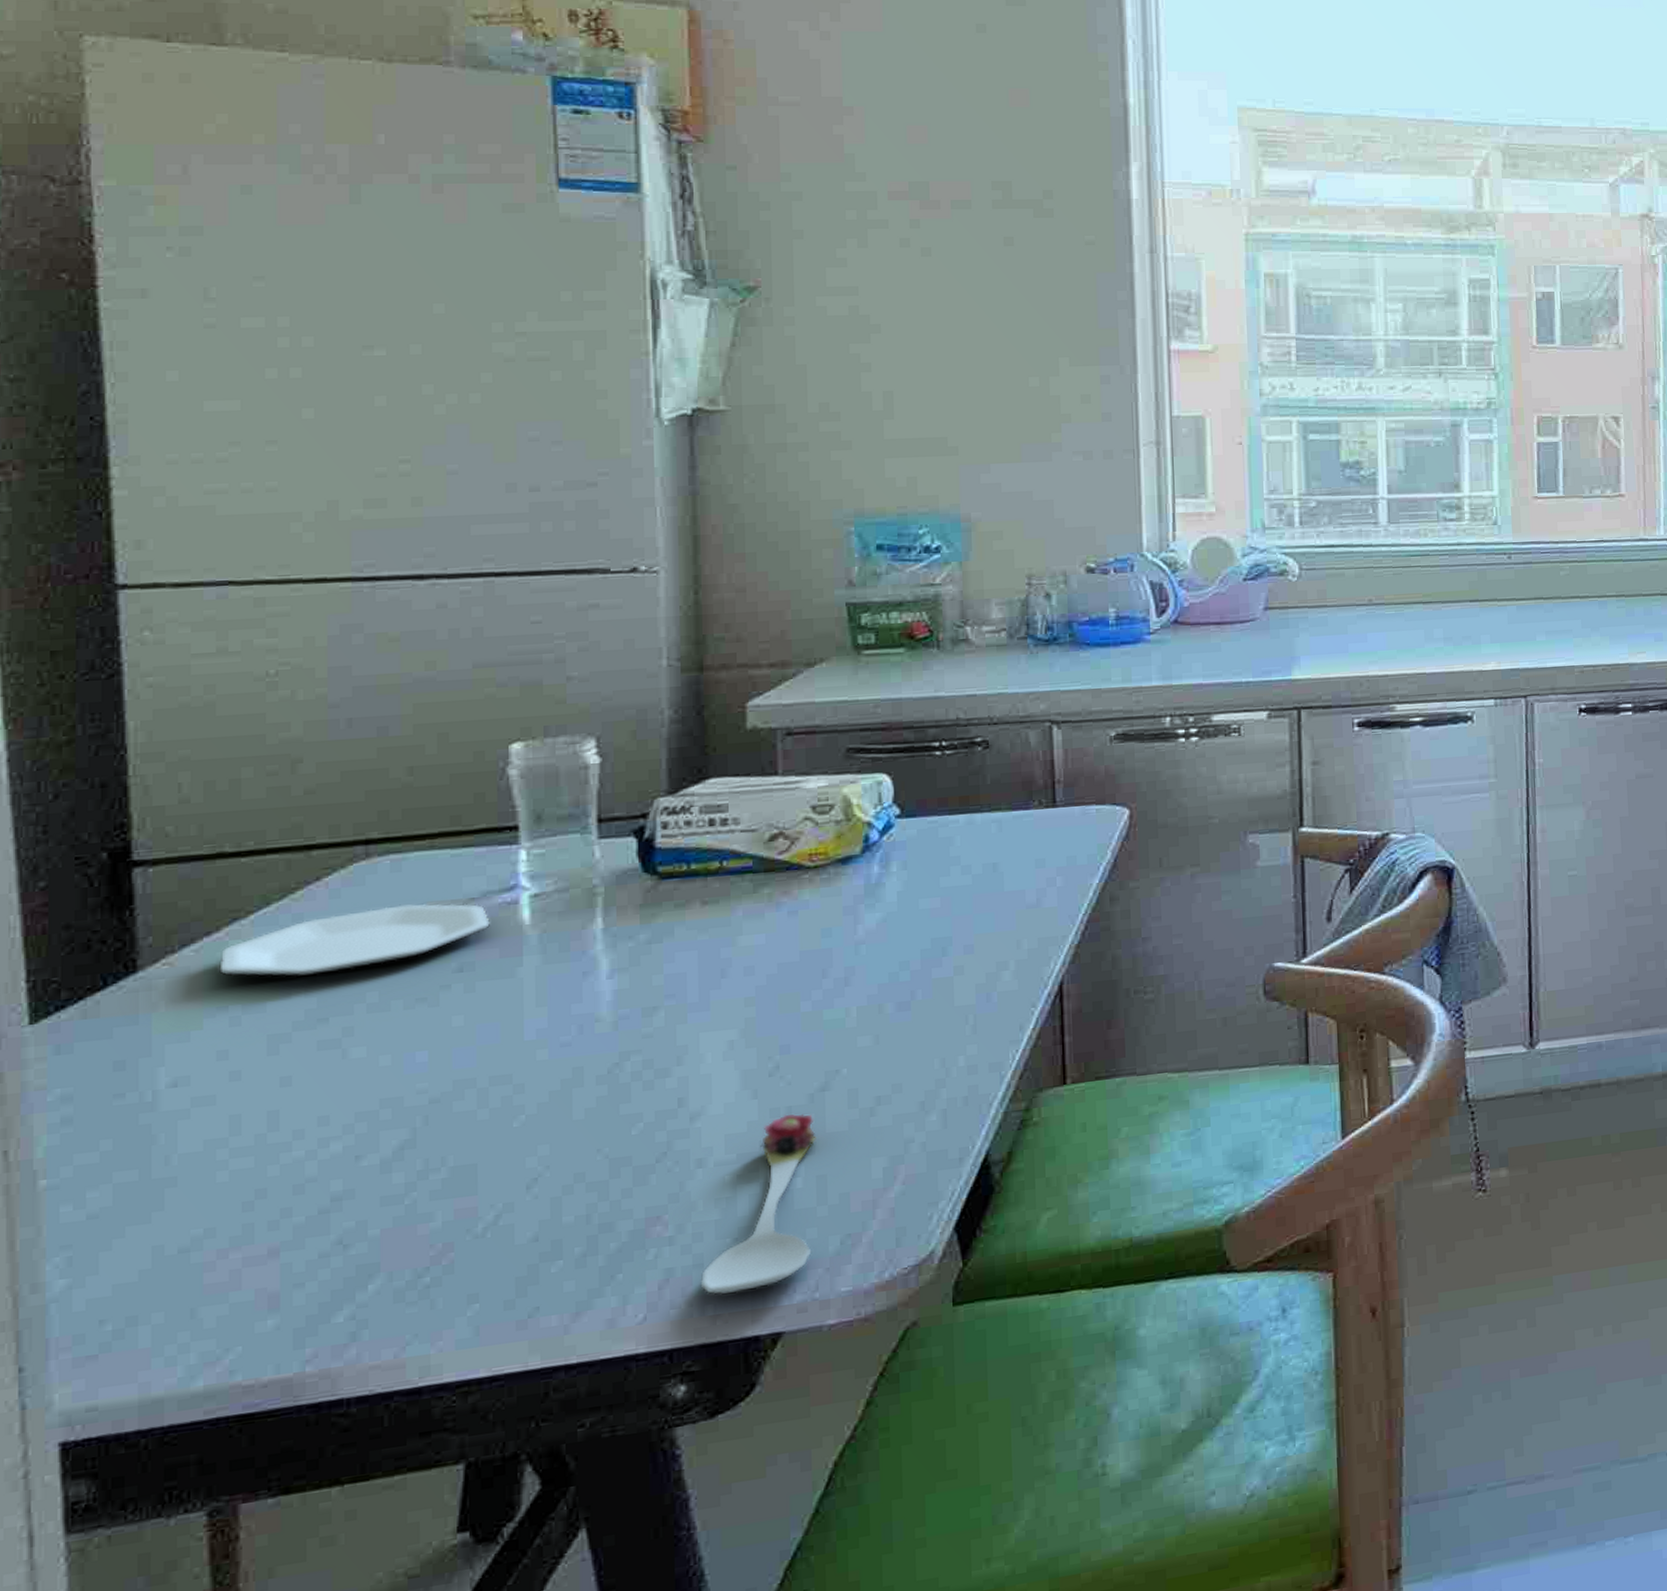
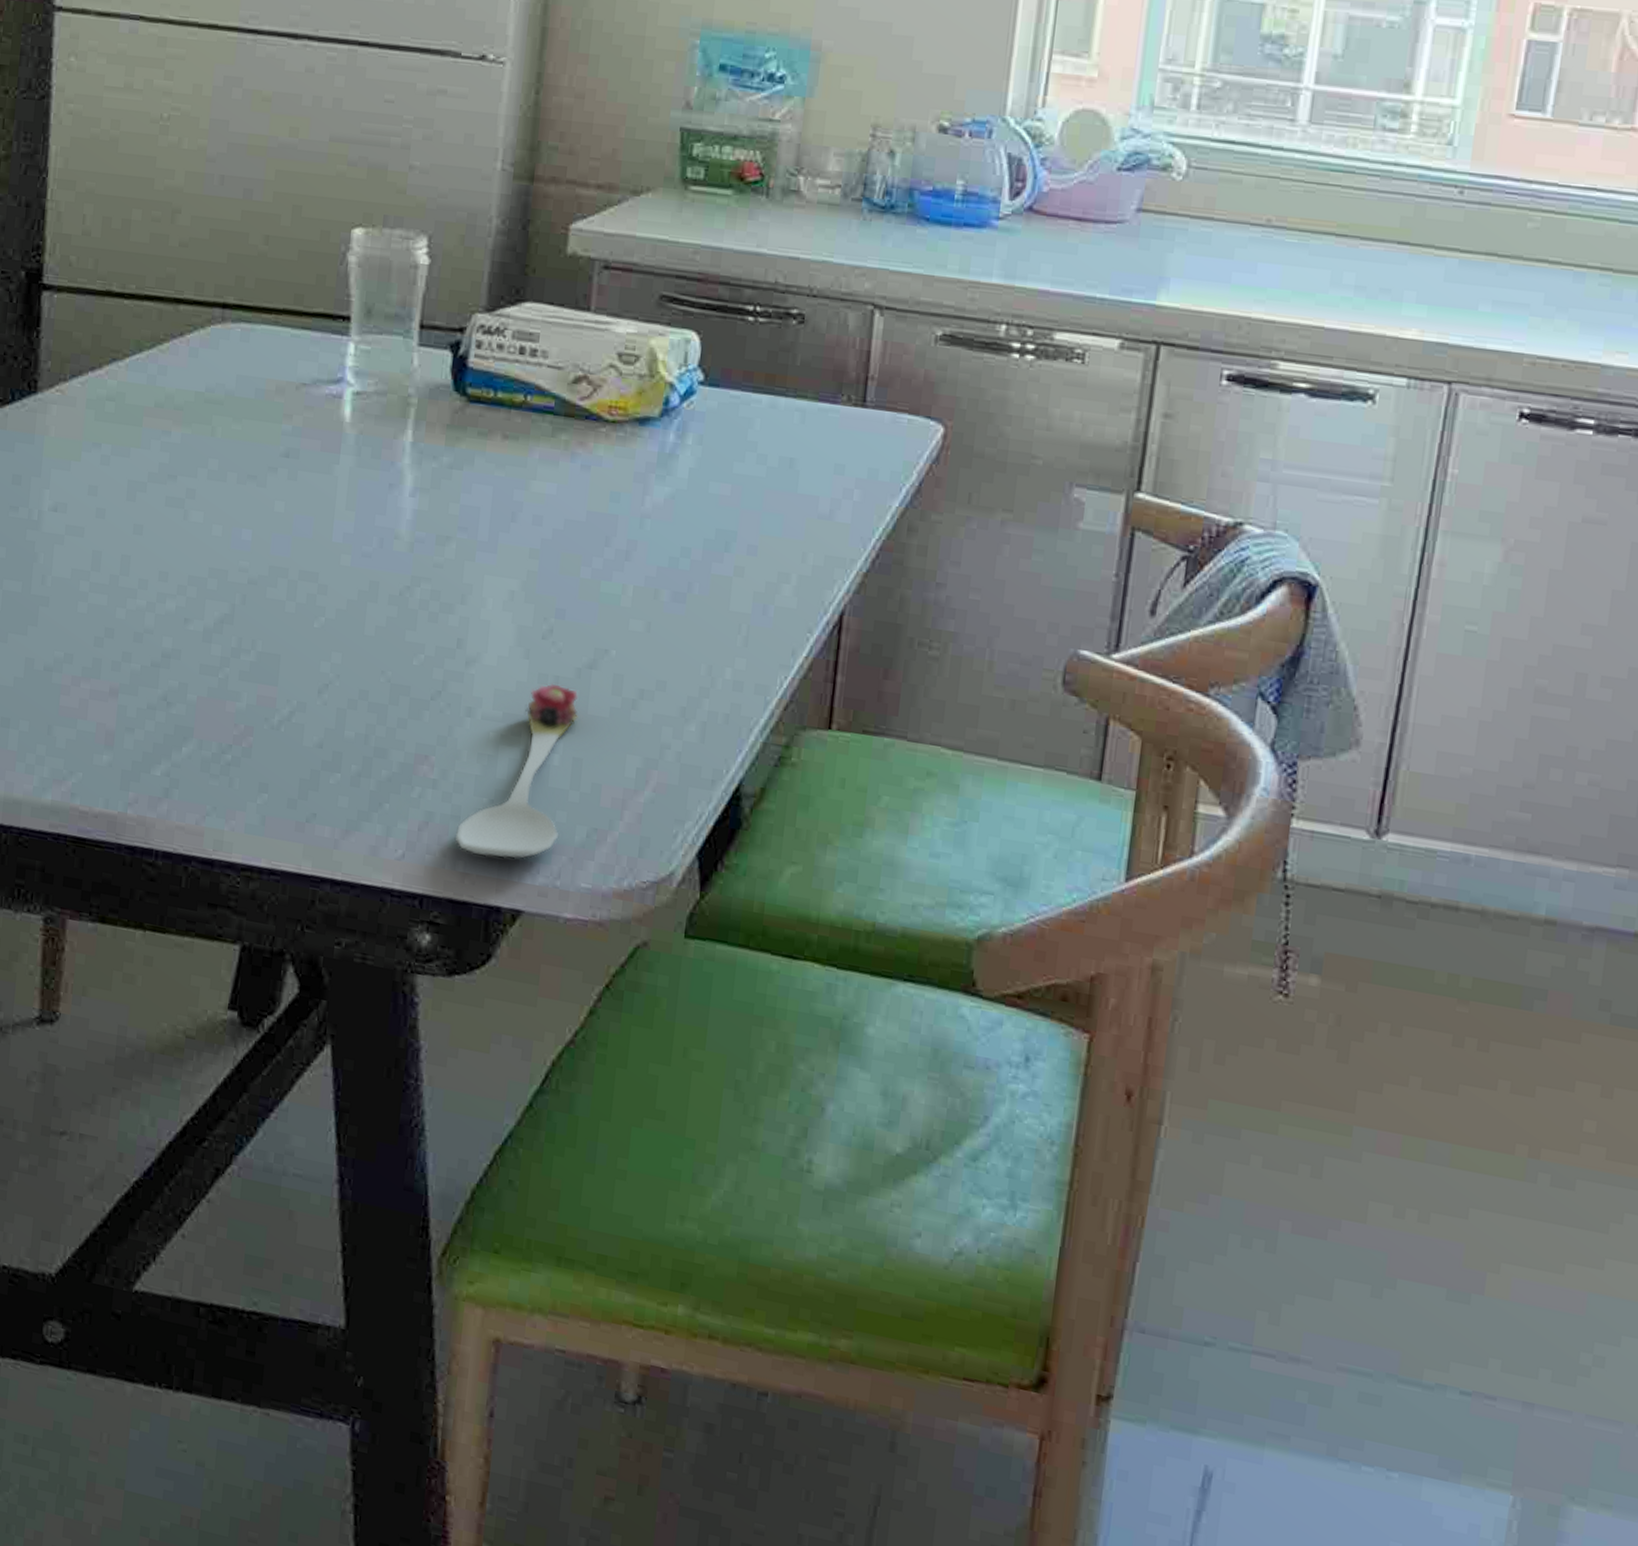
plate: present [219,903,490,977] -> none [98,373,317,433]

